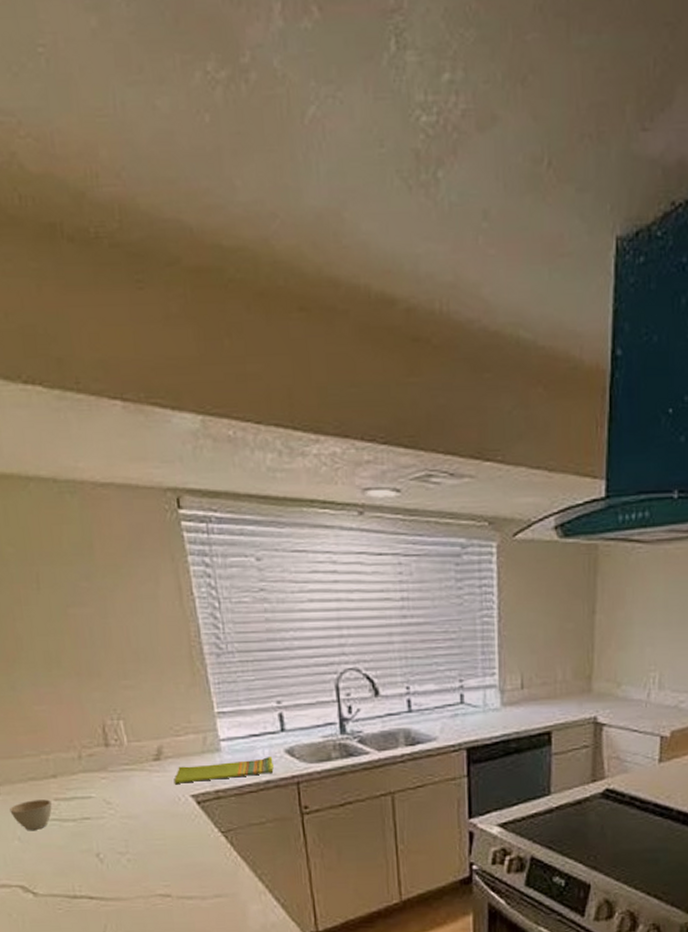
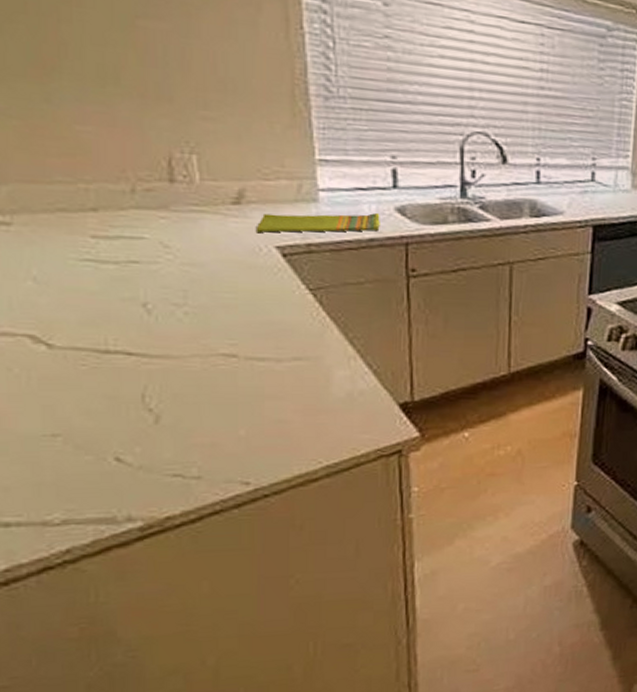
cup: present [9,799,52,830] -> none [25,234,87,270]

